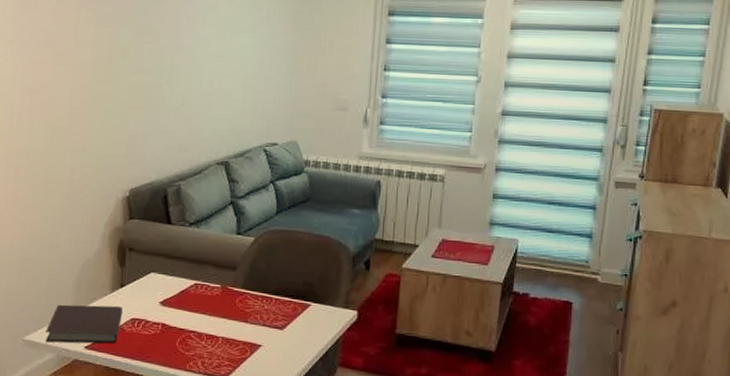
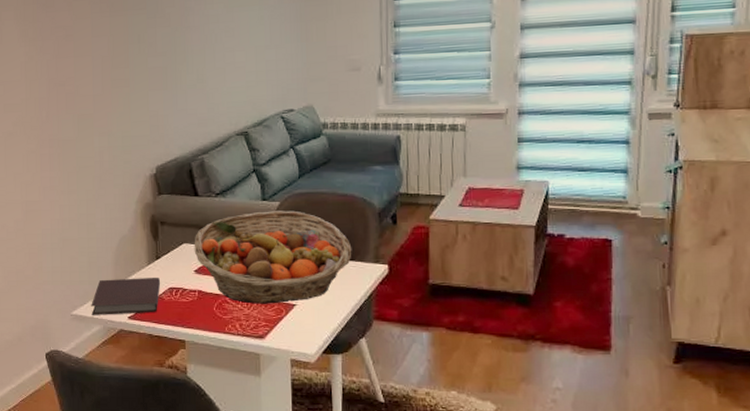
fruit basket: none [161,246,323,343] -> present [194,210,352,304]

